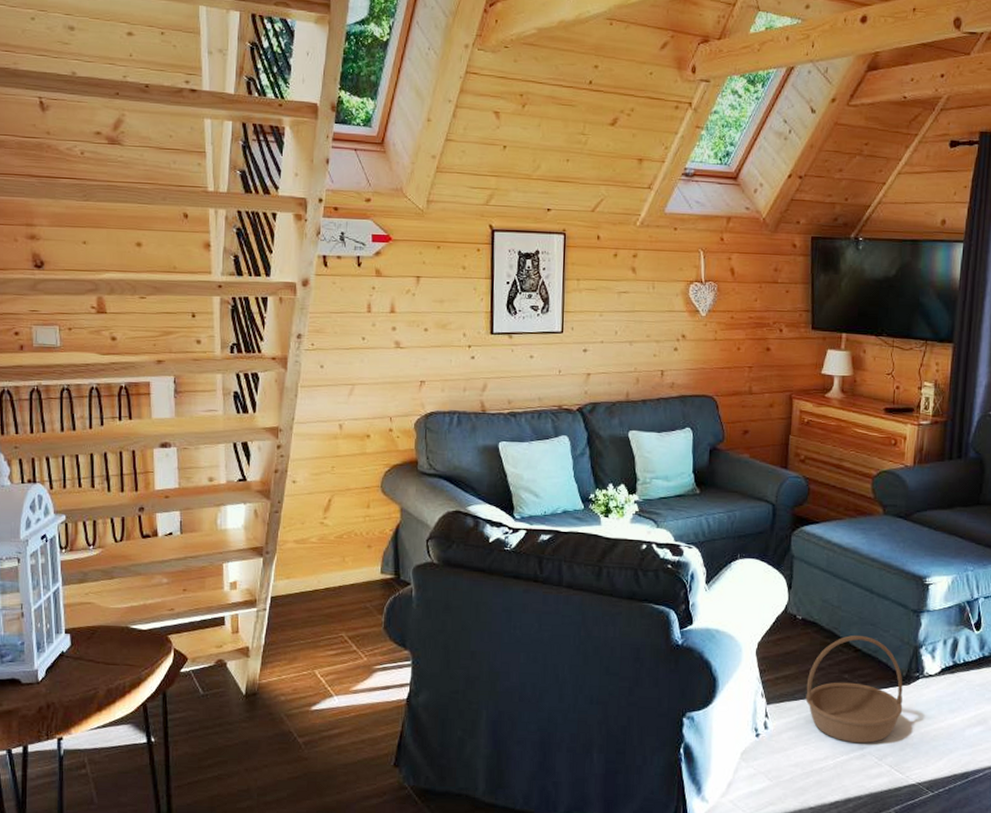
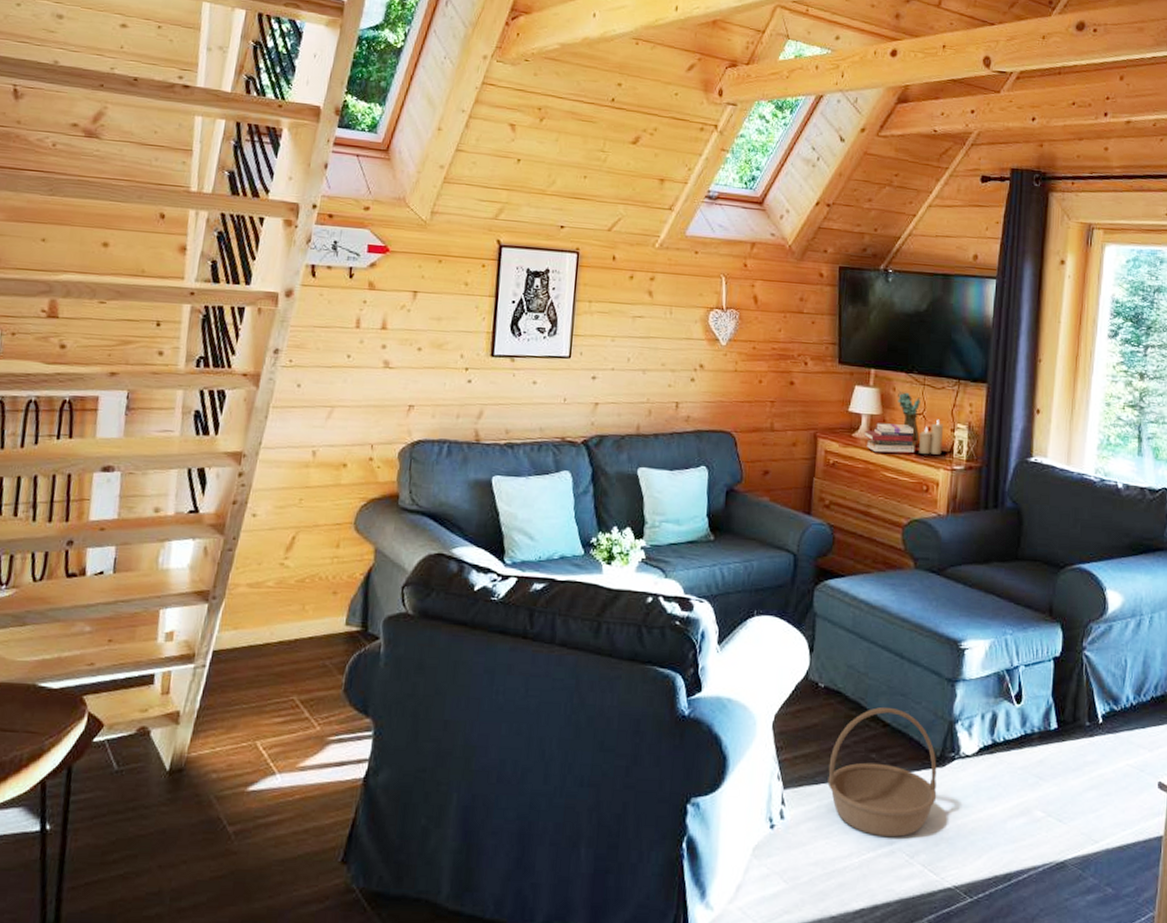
books: none [837,383,884,412] -> present [865,423,915,455]
vase: none [868,351,889,406] -> present [898,389,920,449]
candle: none [887,378,912,412] -> present [918,419,944,455]

